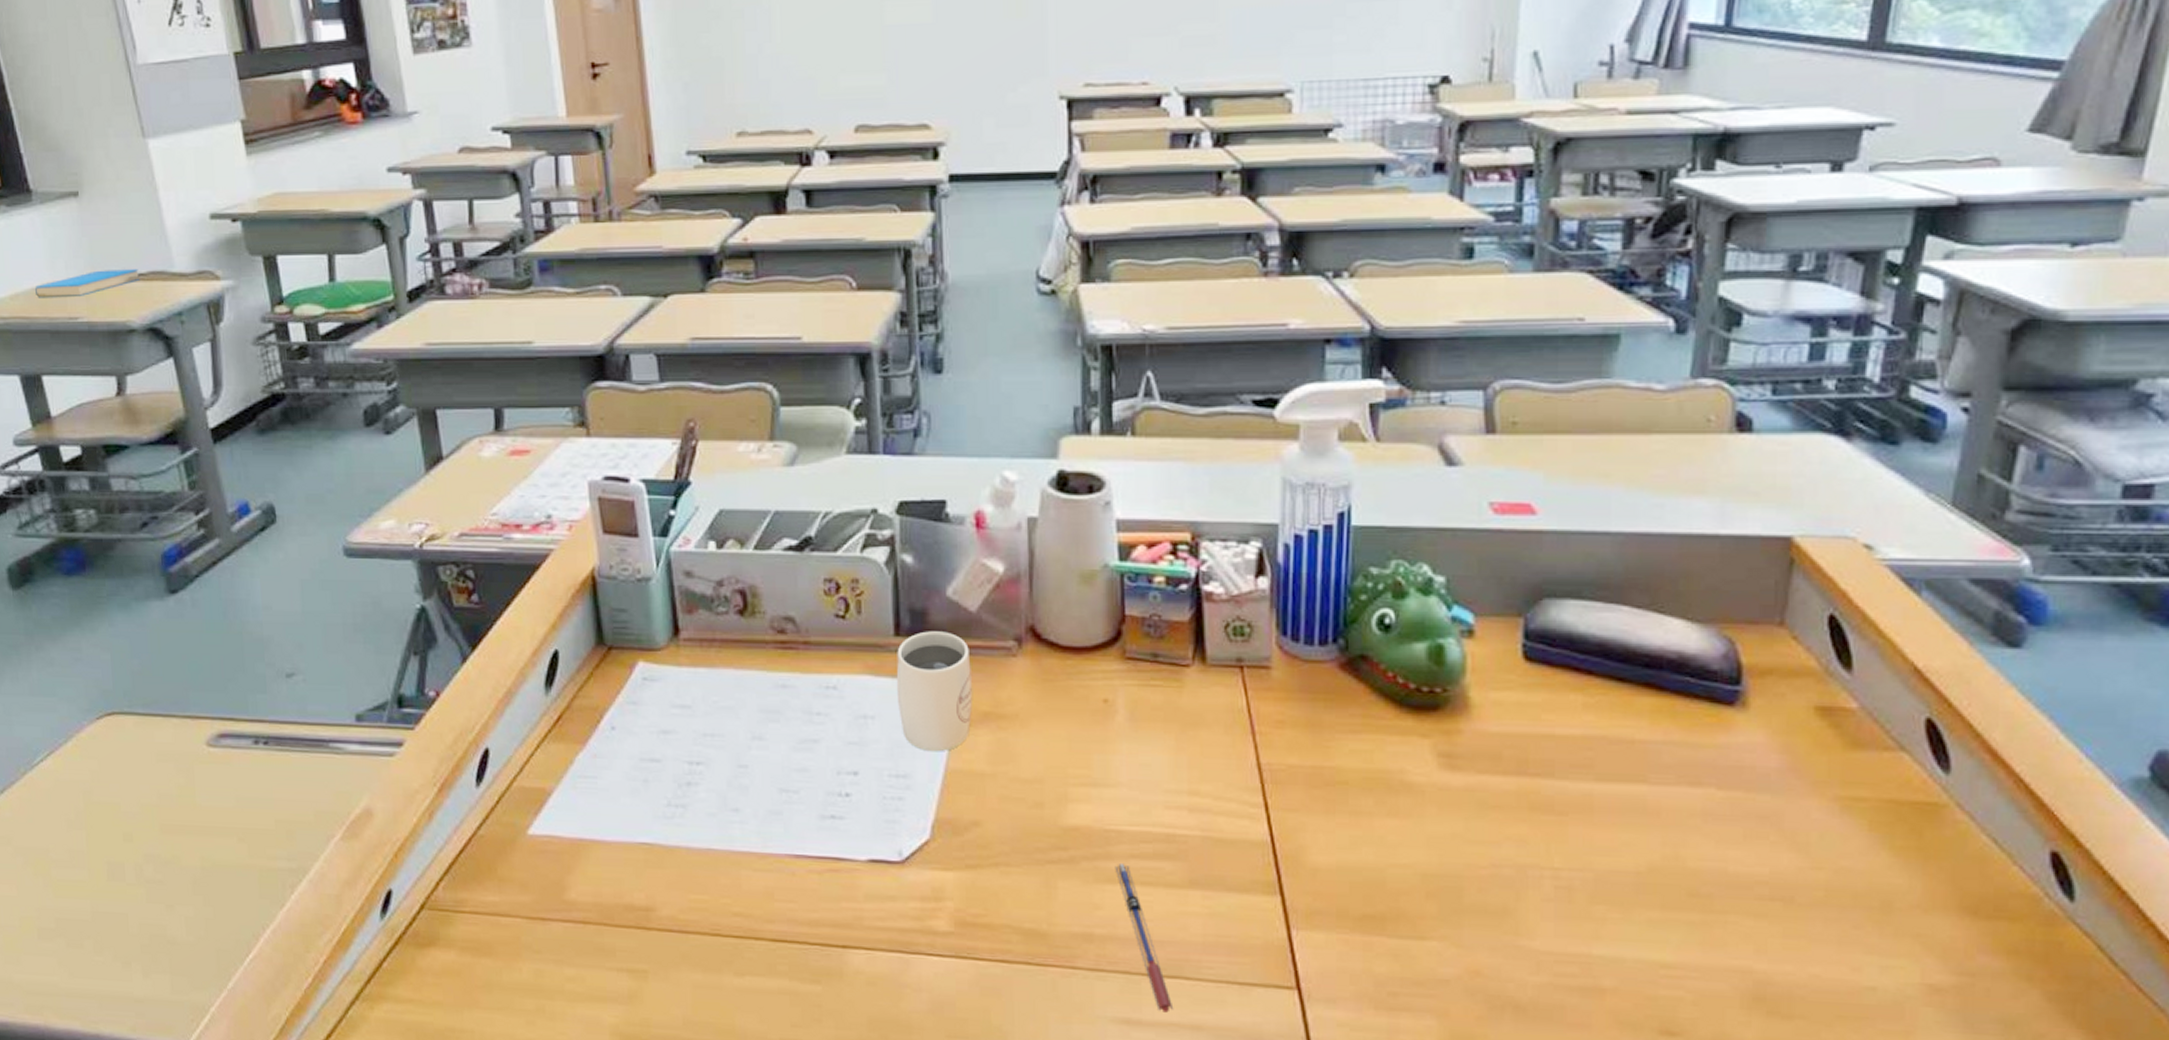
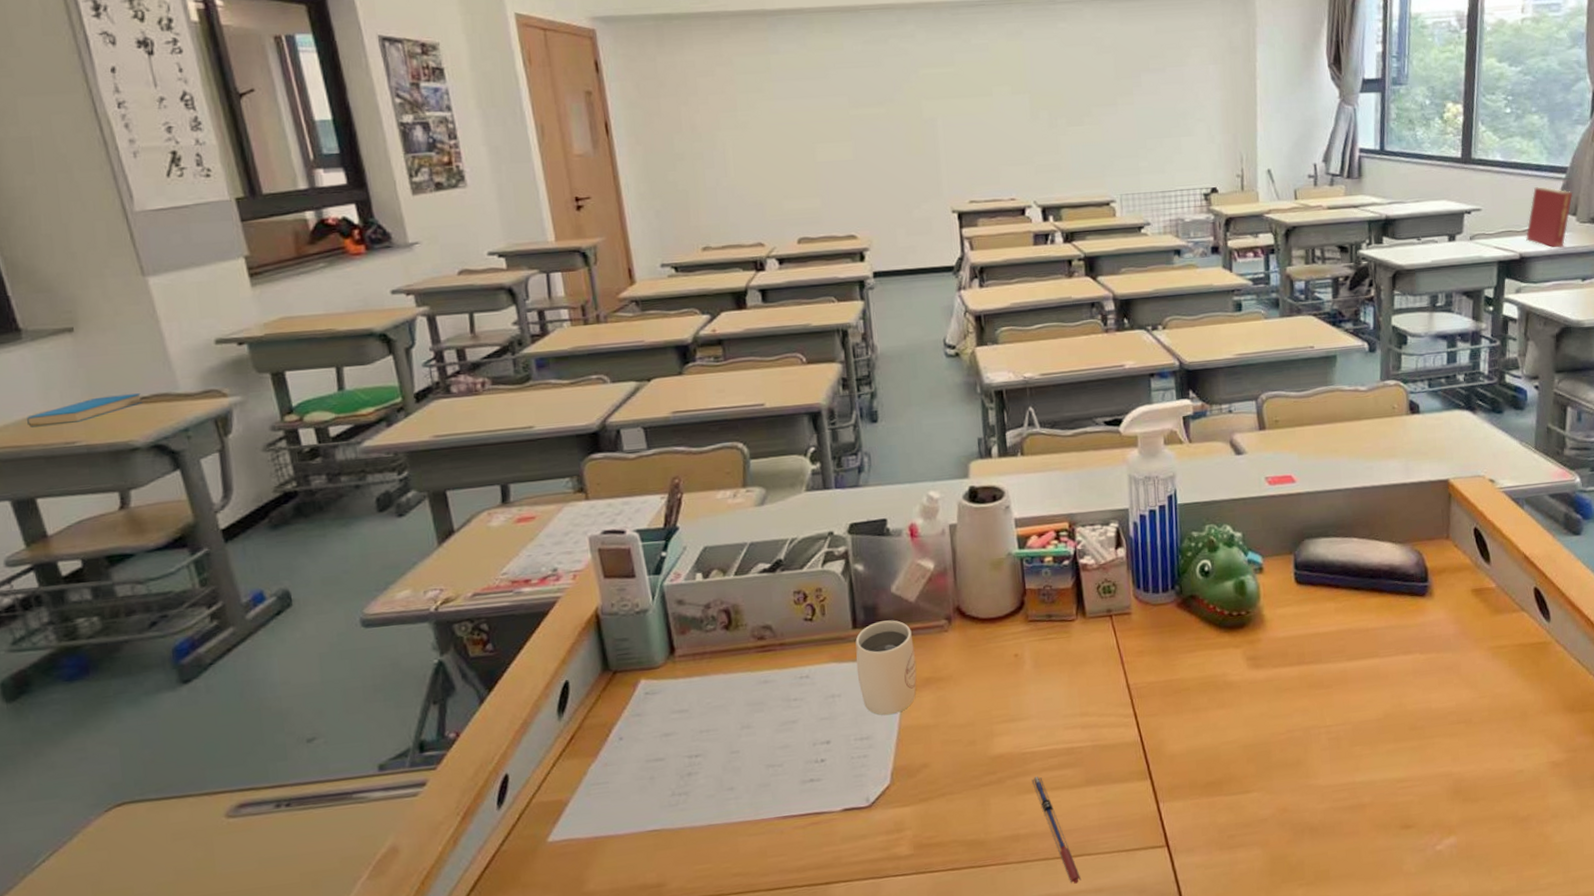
book: none [1972,91,2071,192] -> present [1526,186,1573,249]

